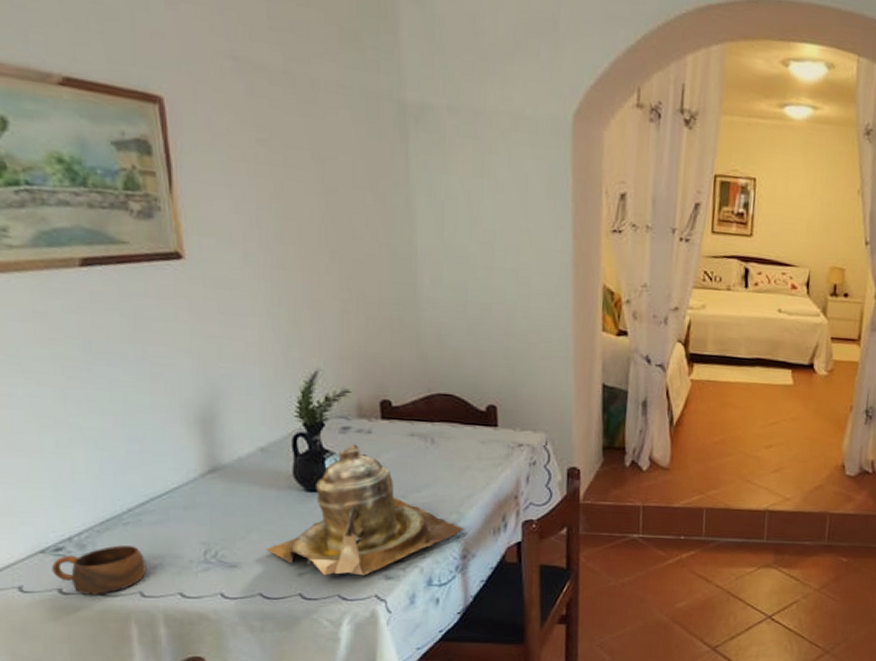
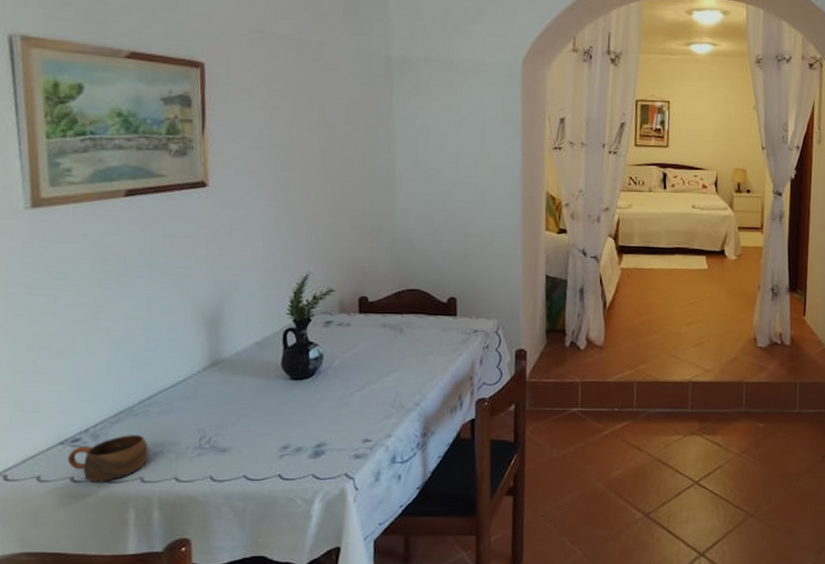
teapot: present [266,444,465,576] -> none [253,336,426,457]

